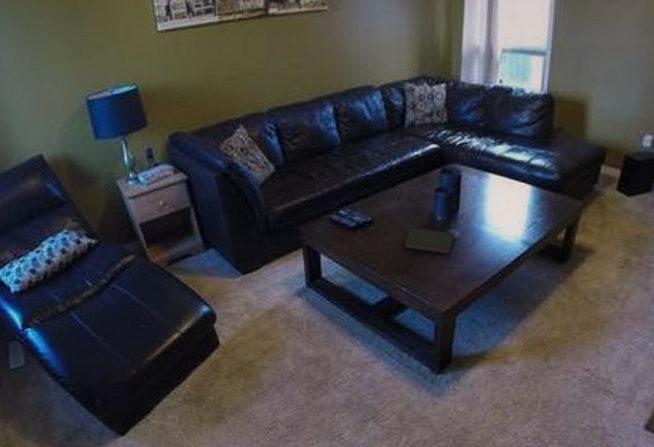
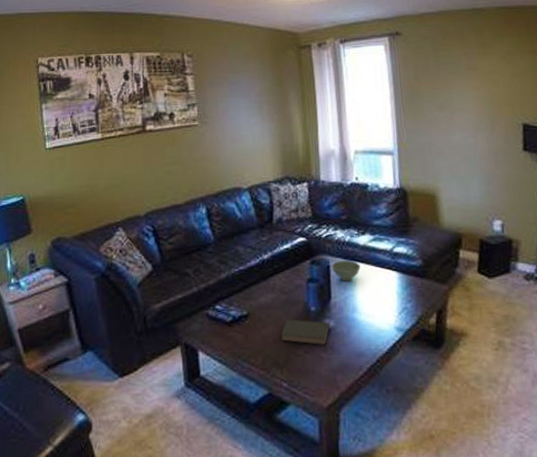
bowl: none [462,171,494,193] -> present [331,260,361,282]

